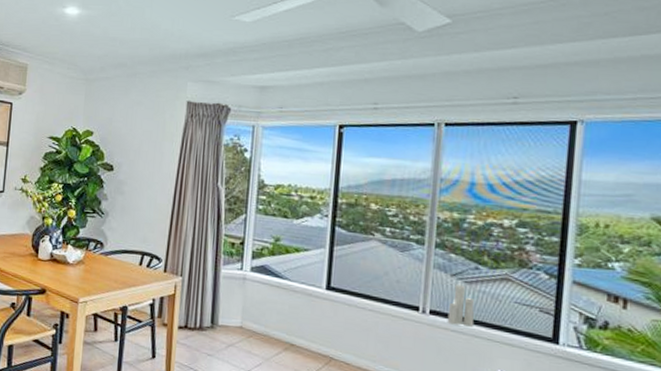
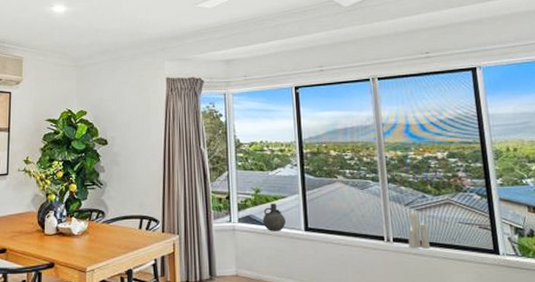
ceramic jug: none [278,255,305,287] -> present [262,203,286,231]

